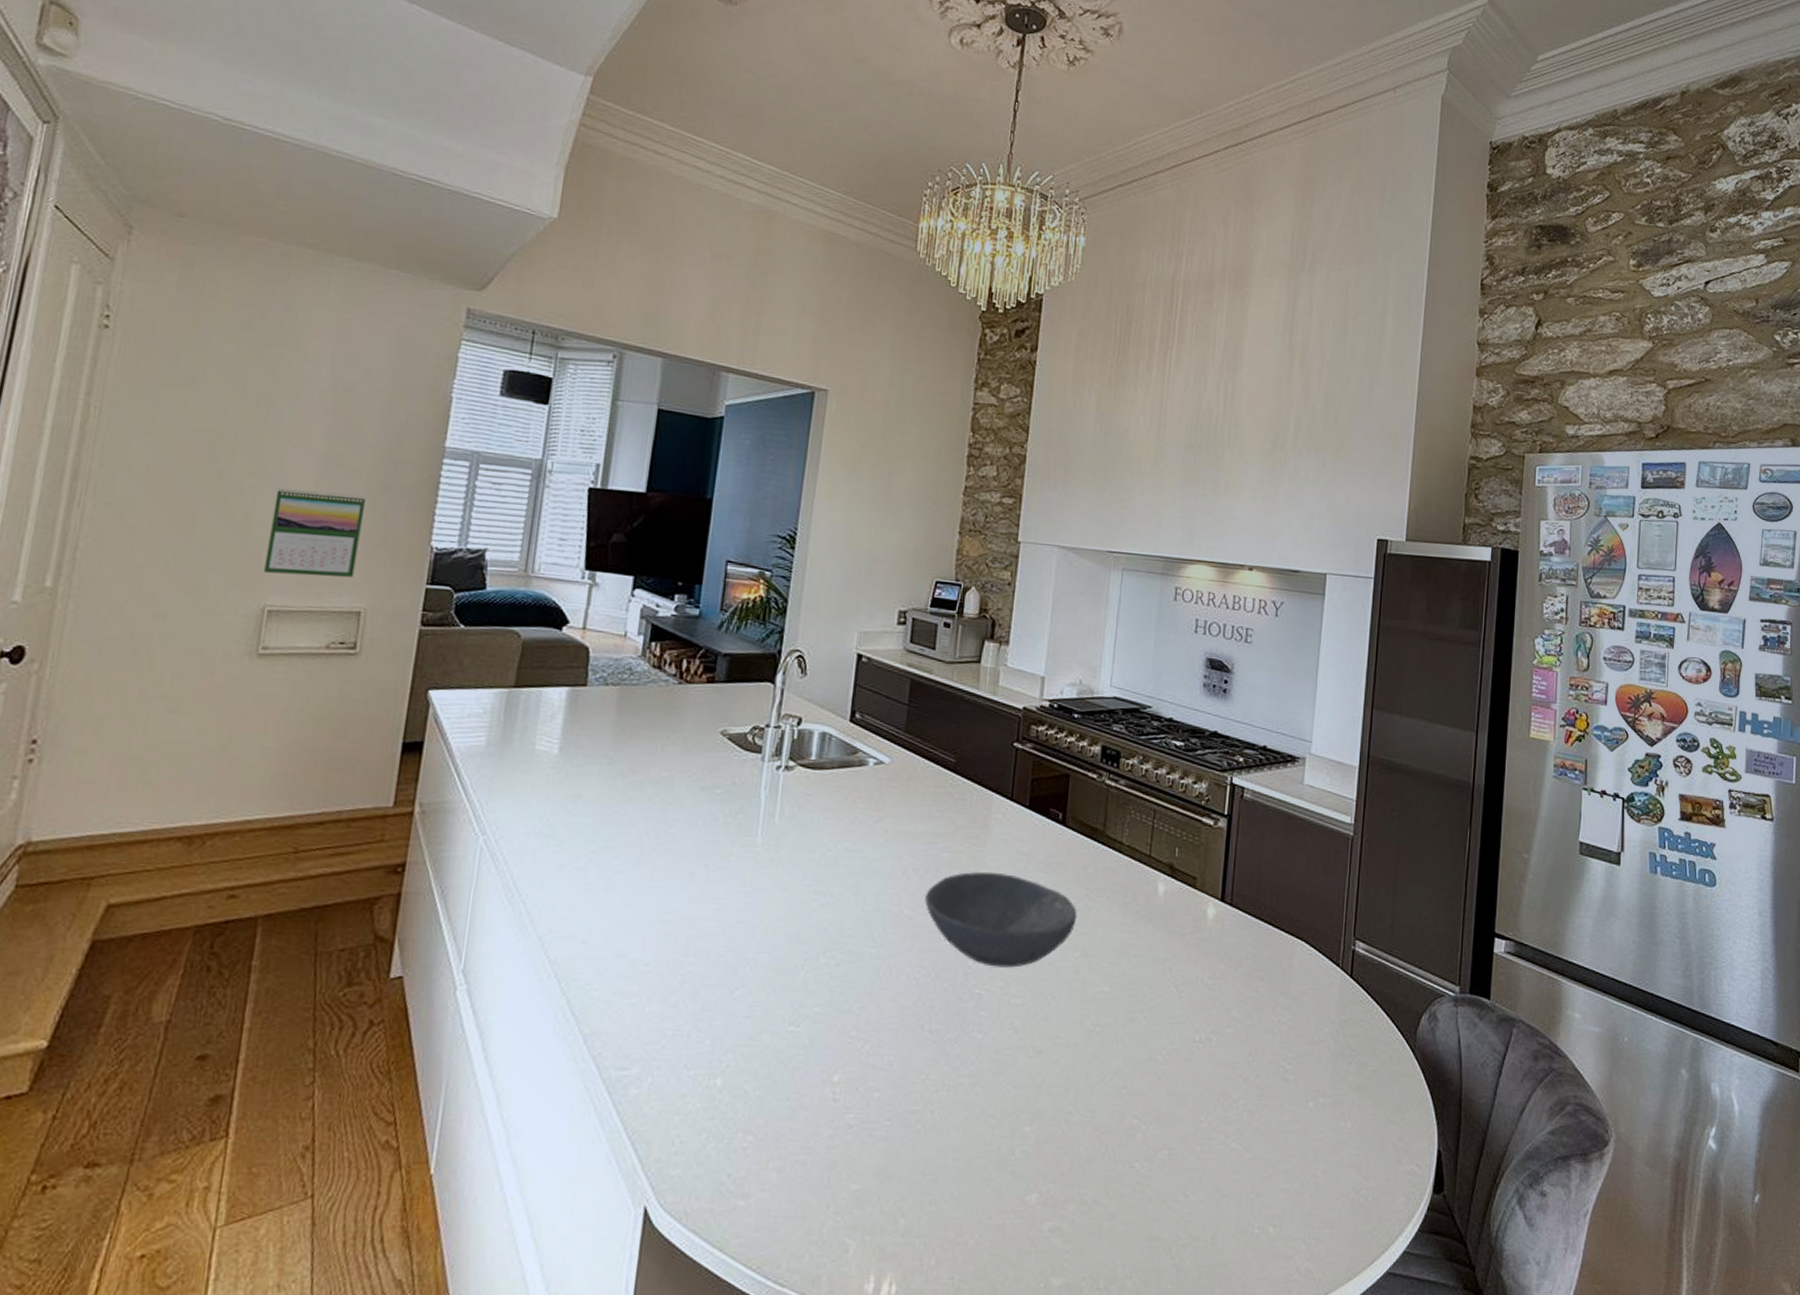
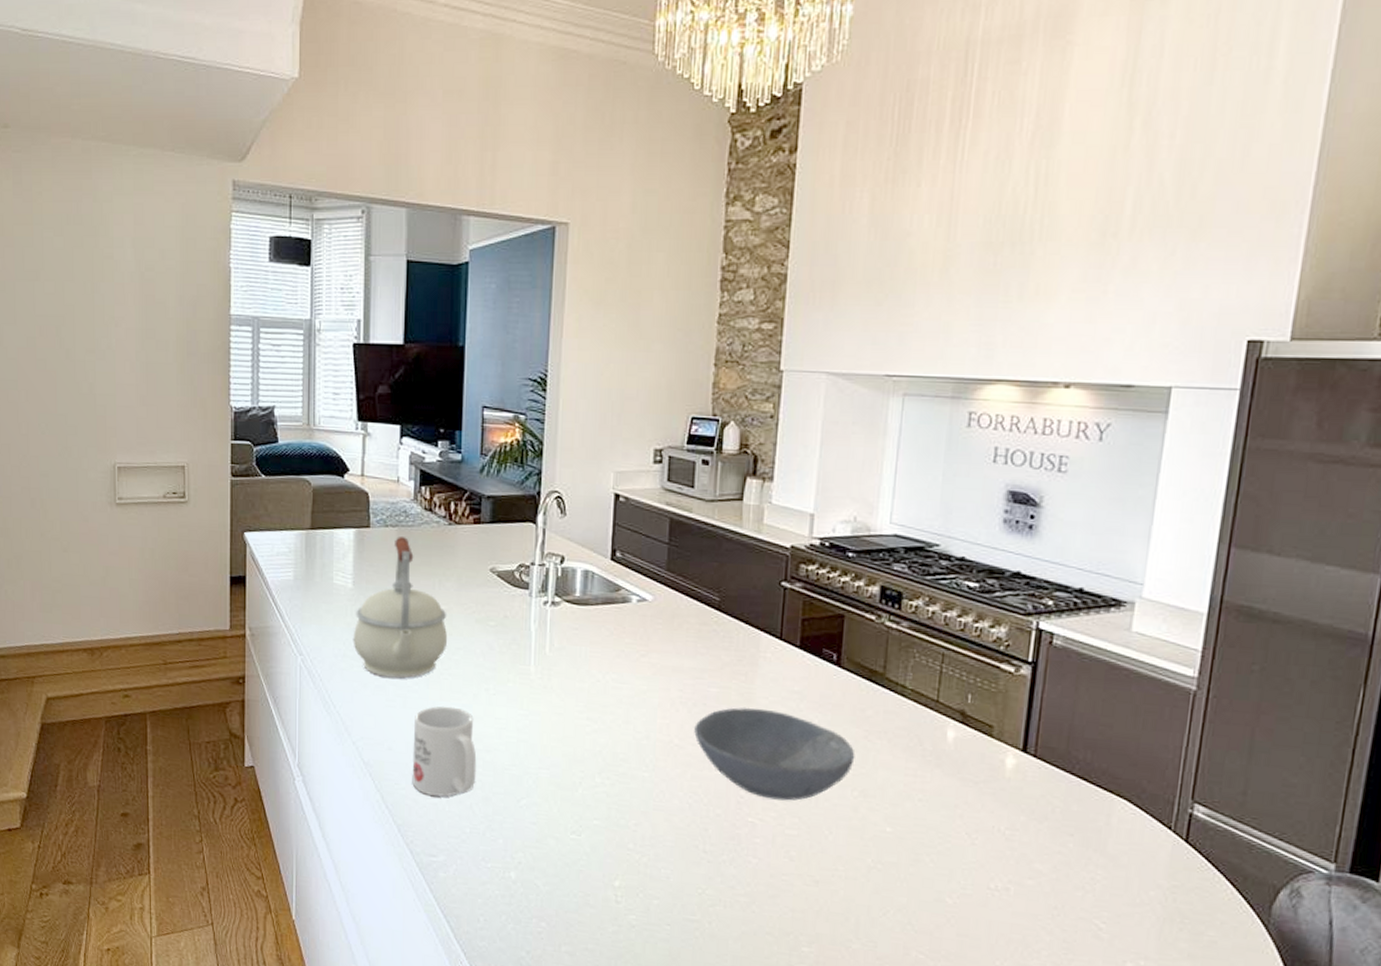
calendar: present [264,488,366,578] -> none [109,362,176,437]
kettle: none [551,696,668,858] -> present [353,537,448,679]
mug: none [607,887,688,995] -> present [412,706,477,797]

